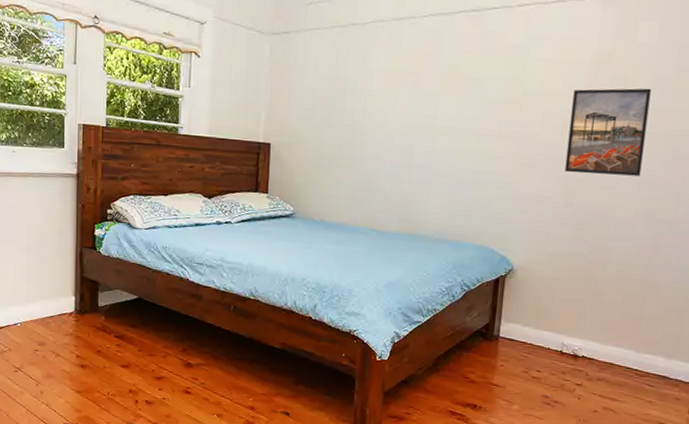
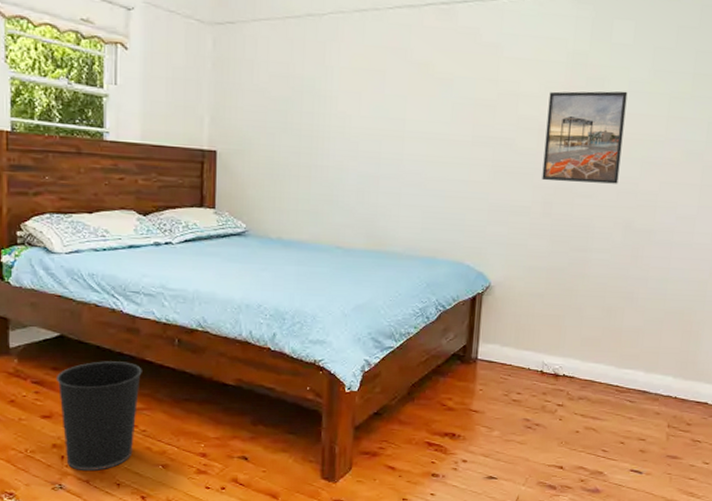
wastebasket: none [134,321,203,415] -> present [57,361,142,471]

